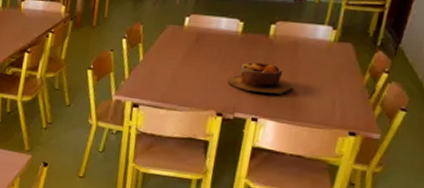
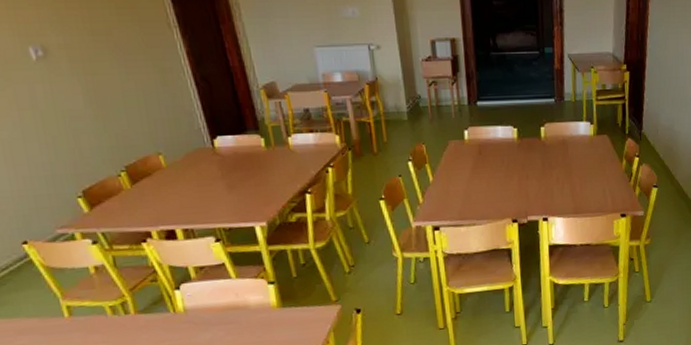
bowl: present [228,62,293,94] -> none [515,163,570,194]

